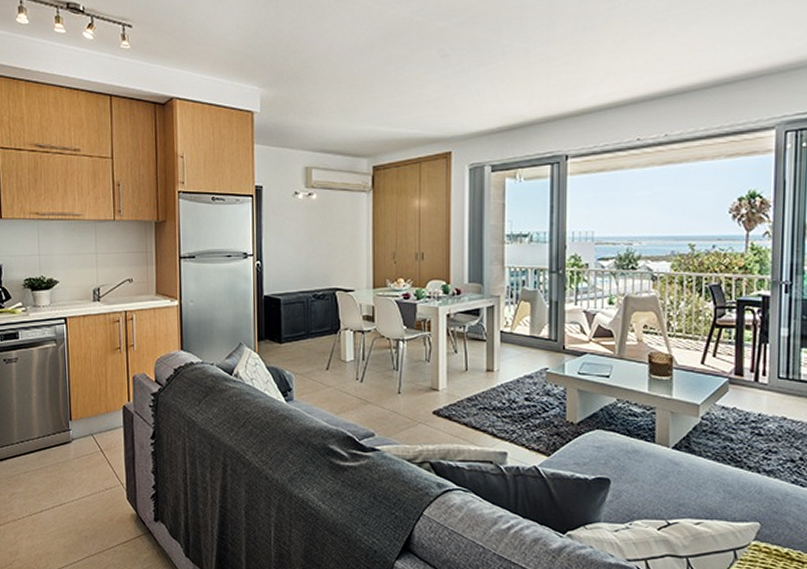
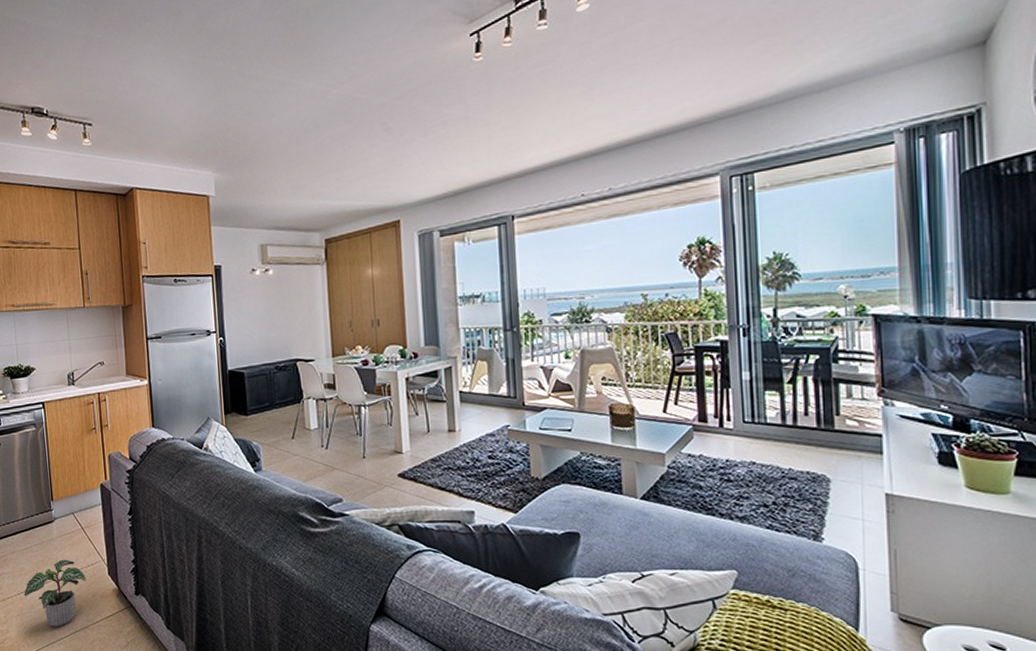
potted plant: none [36,481,103,552] -> present [24,559,87,628]

